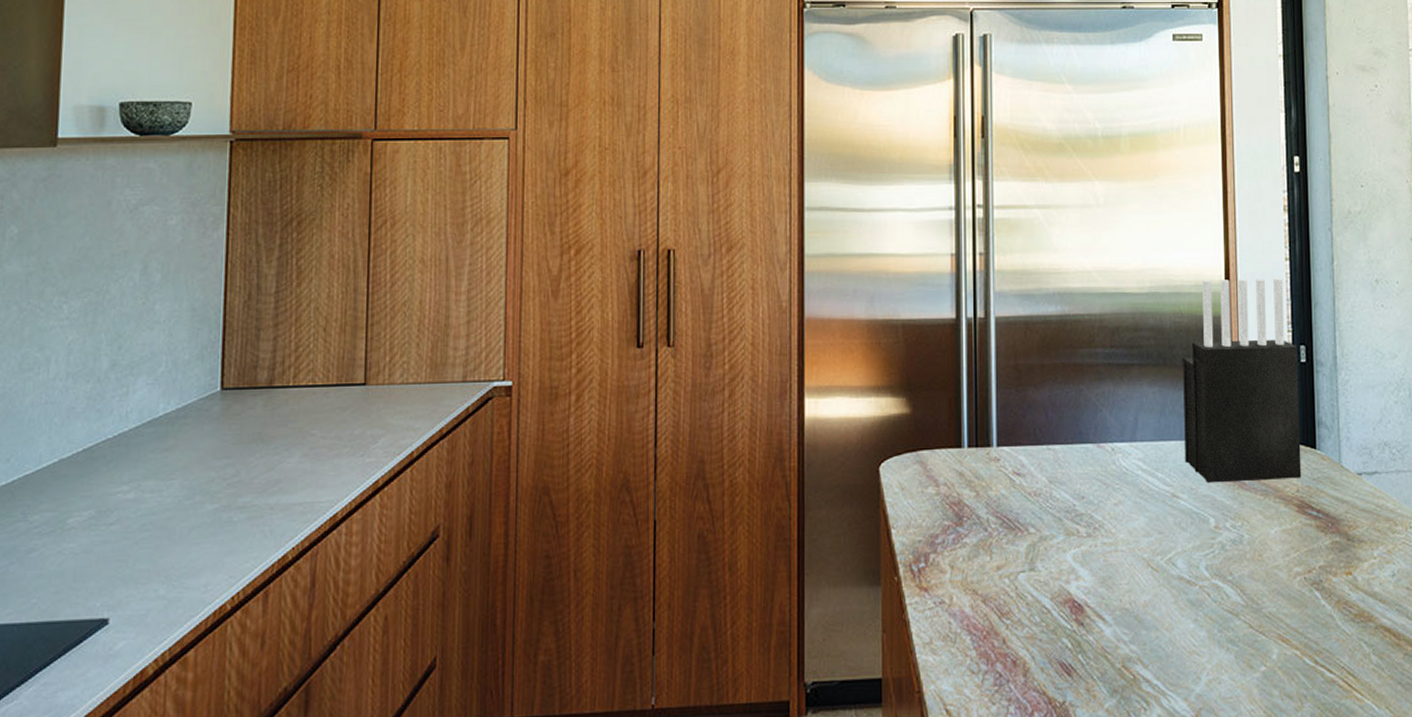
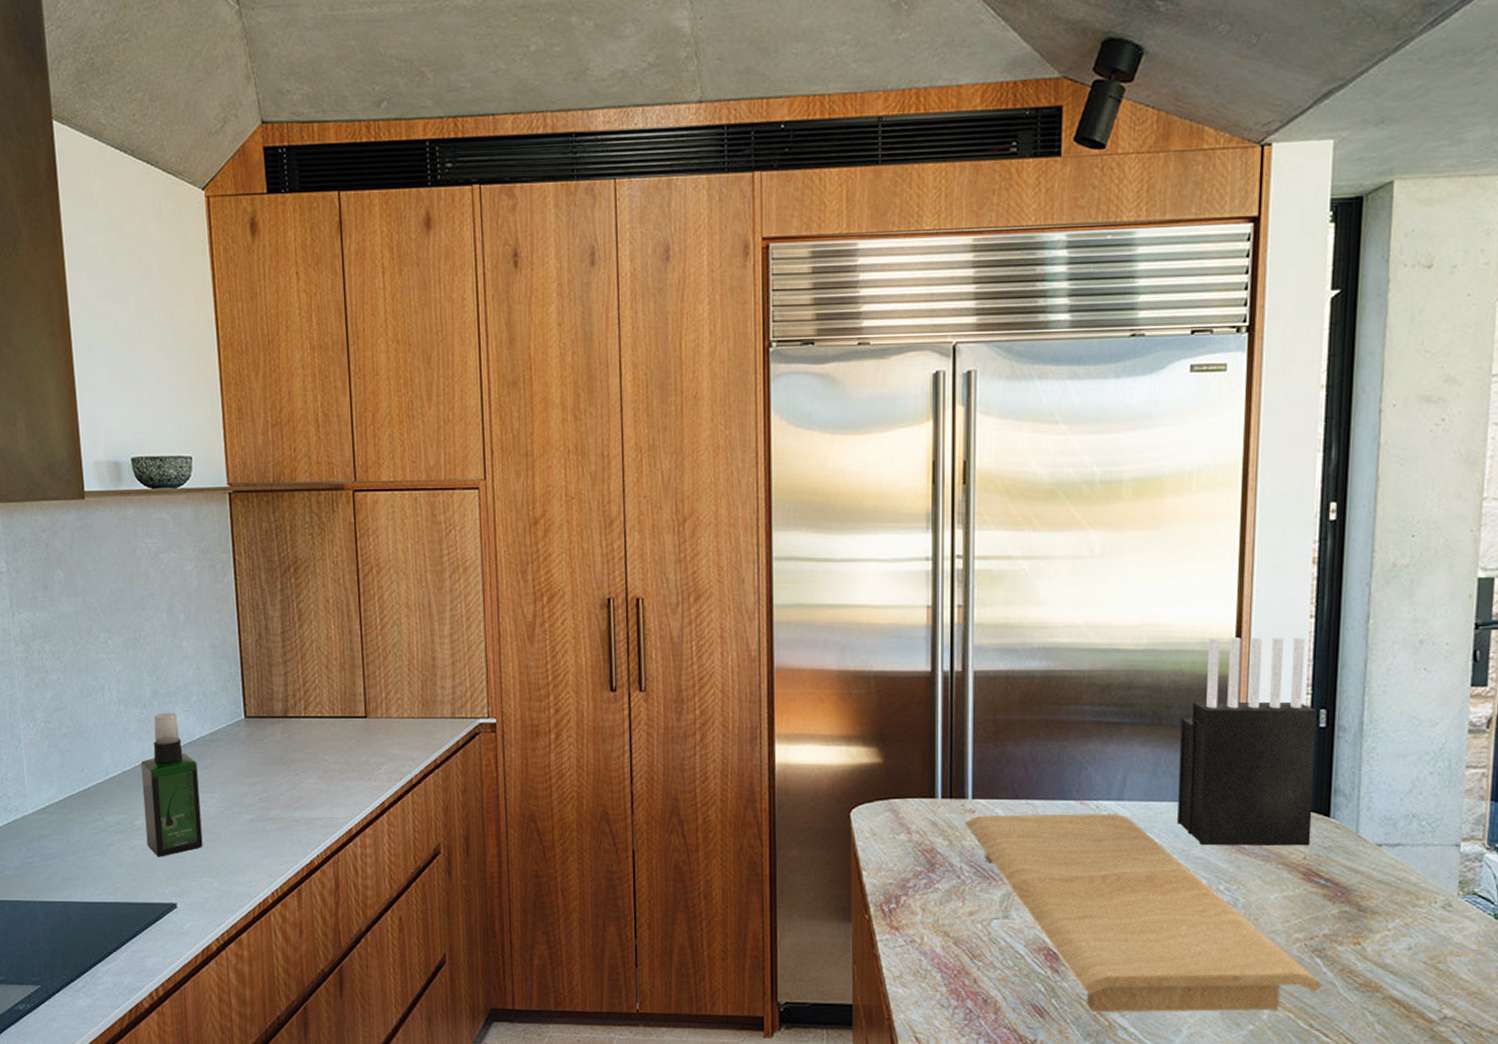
spray bottle: none [79,387,156,562] -> present [140,713,203,857]
cutting board: none [990,455,1324,666] -> present [964,813,1324,1013]

